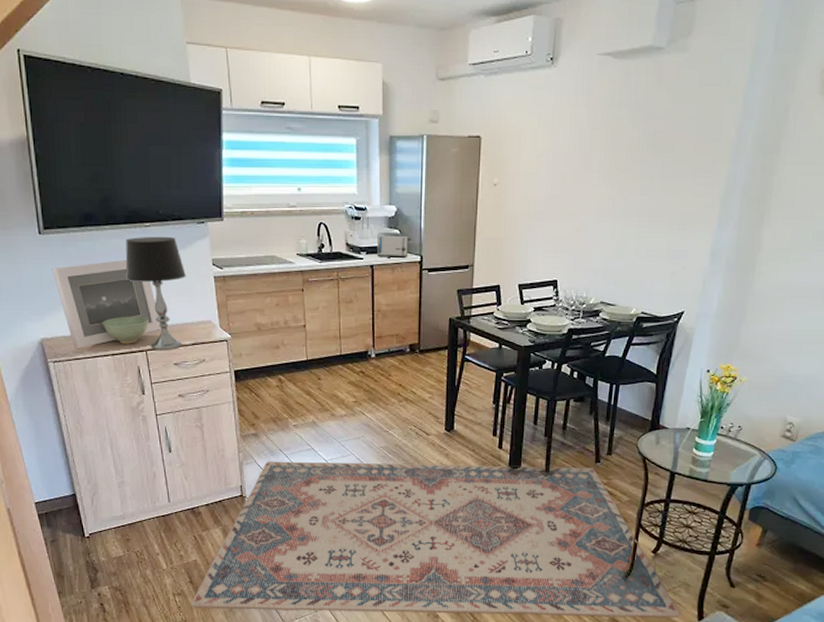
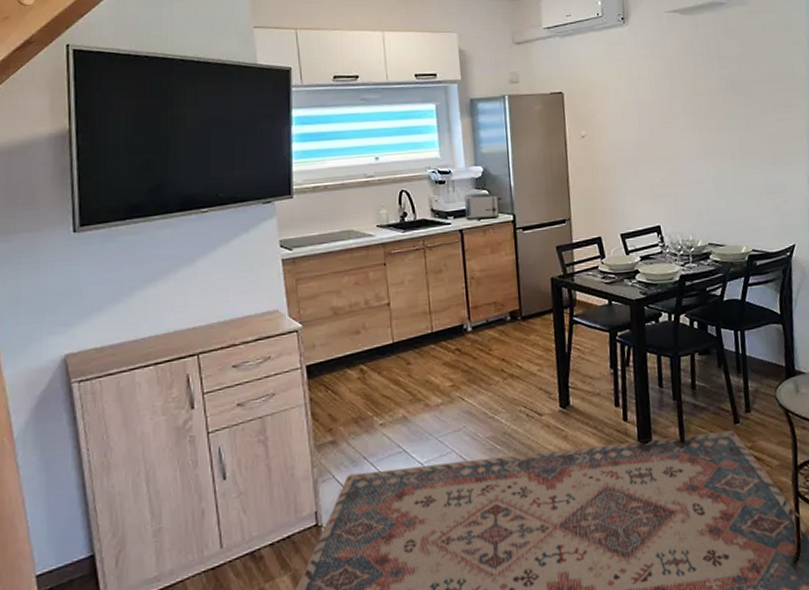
picture frame: present [52,259,161,349] -> none [86,250,217,362]
bowl: present [102,316,148,344] -> none [144,314,202,350]
table lamp: present [125,236,186,351] -> none [177,220,249,353]

